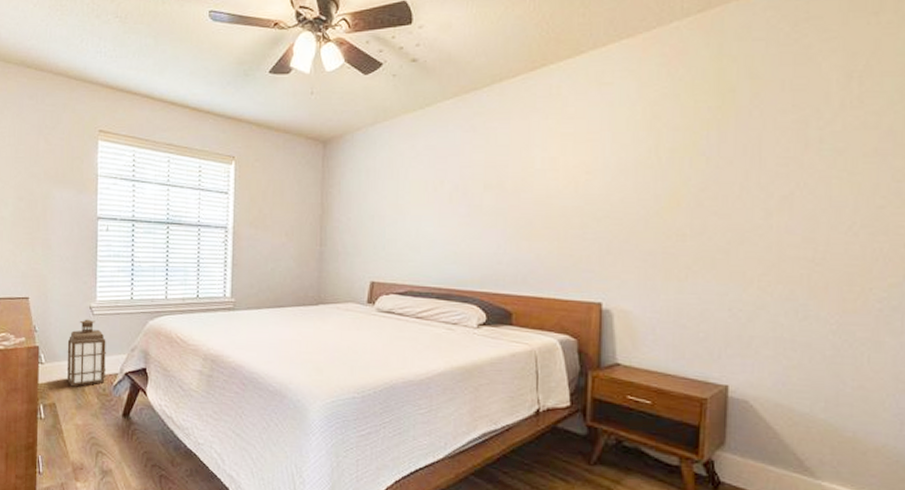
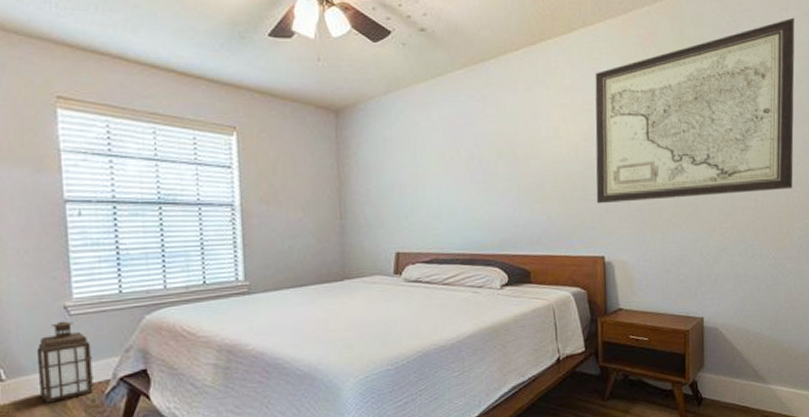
wall art: none [596,23,890,244] -> present [595,17,795,204]

